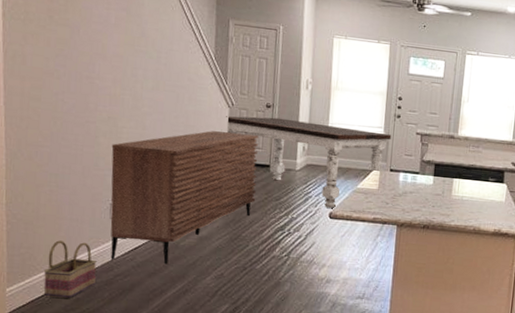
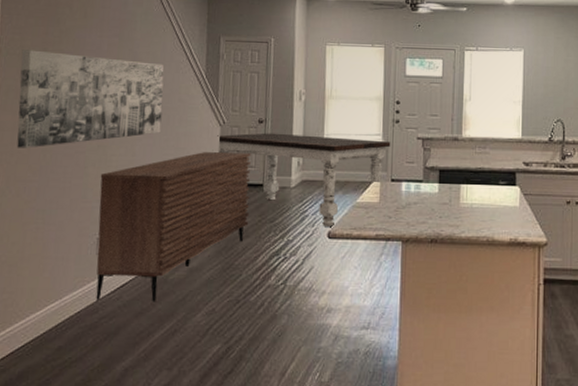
wall art: none [25,15,173,115] -> present [16,49,164,149]
basket: present [43,240,97,298] -> none [25,282,81,347]

